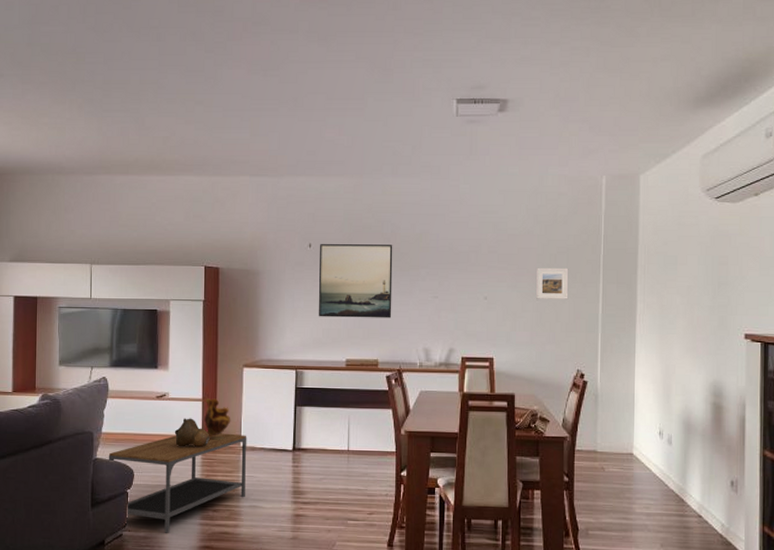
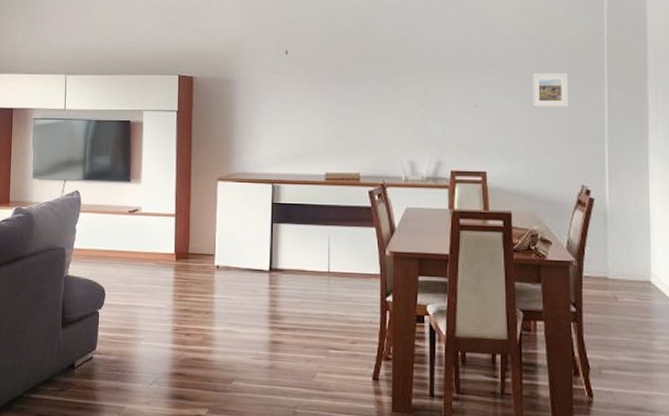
coffee table: present [108,433,247,533] -> none [79,251,222,358]
decorative bowl: present [174,418,210,447] -> none [146,234,183,265]
vase: present [204,398,231,440] -> none [177,214,205,259]
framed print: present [318,244,393,318] -> none [295,50,374,129]

